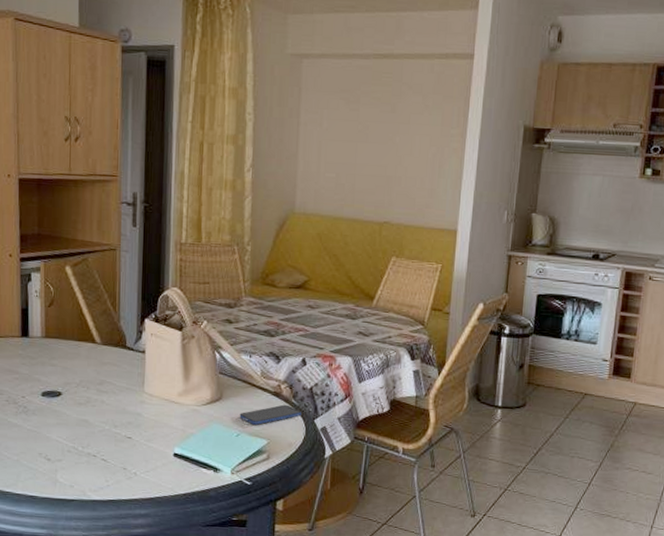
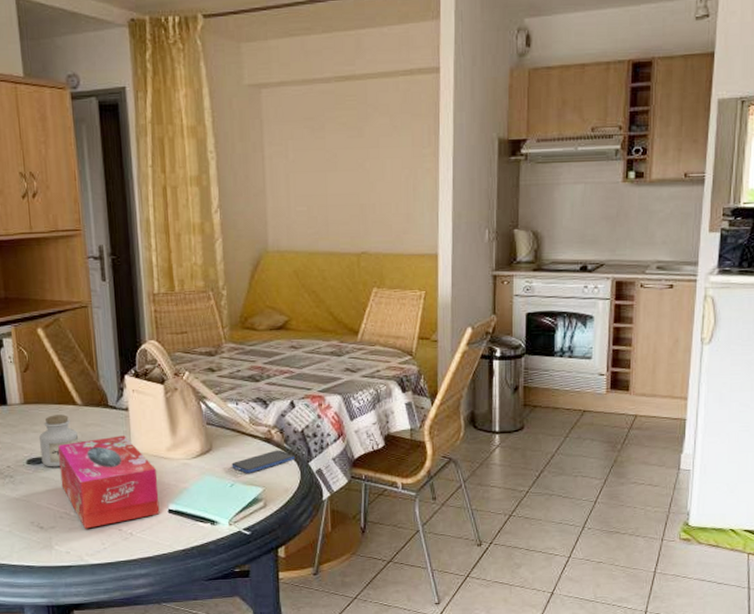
jar: none [56,351,94,402] -> present [39,414,79,467]
tissue box: none [72,376,166,465] -> present [58,435,160,529]

